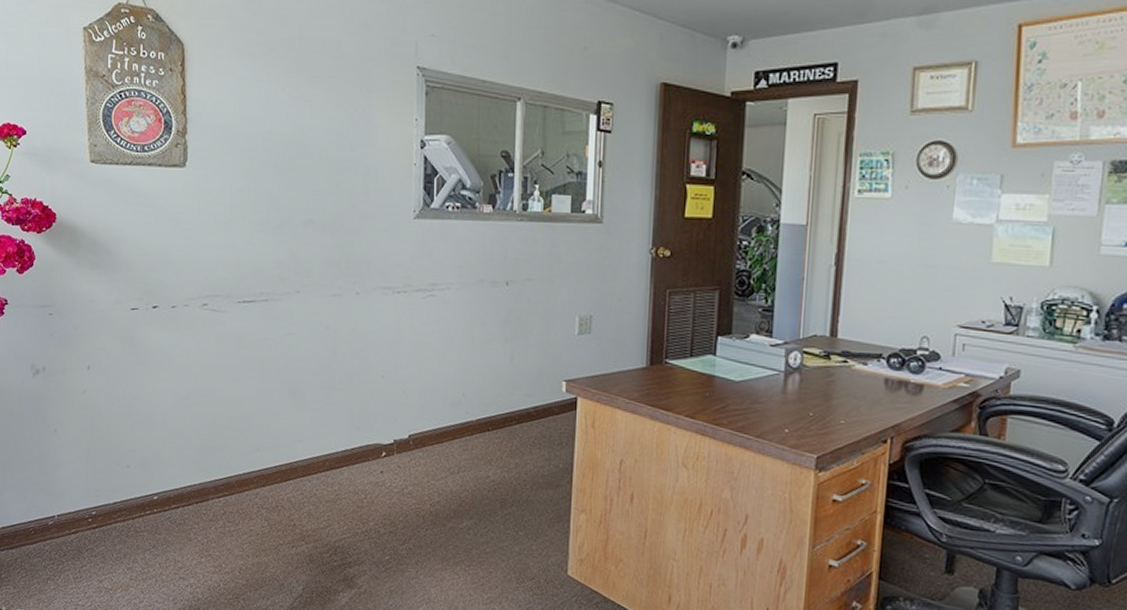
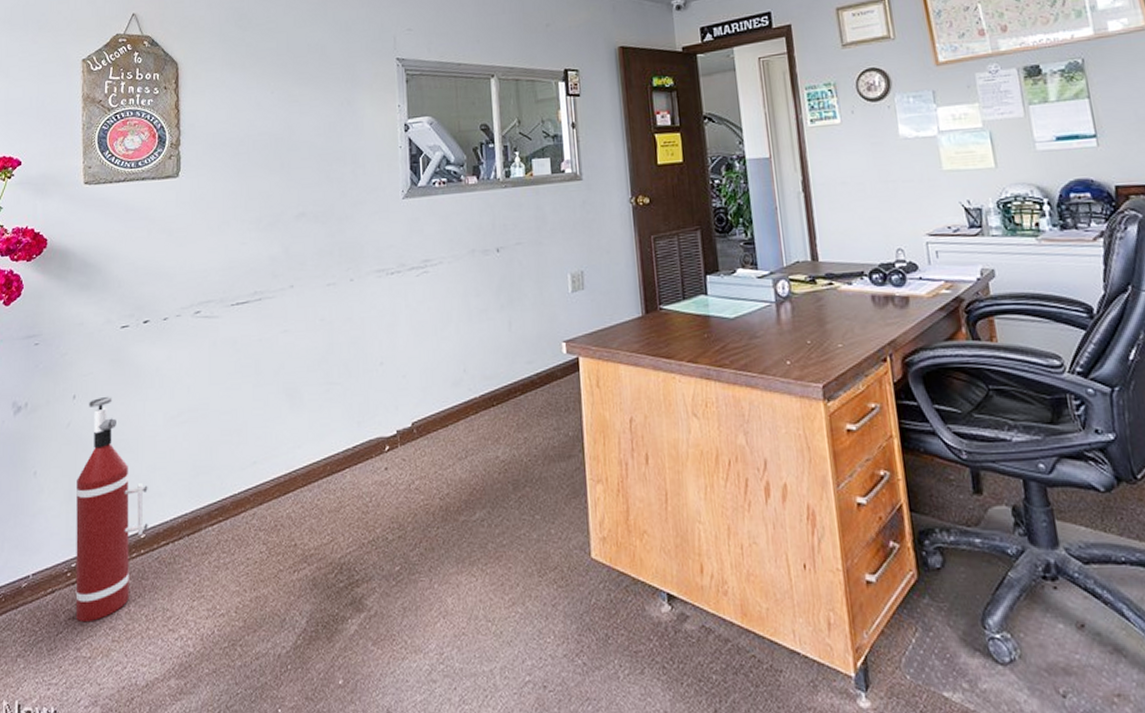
fire extinguisher: none [94,371,160,561] -> present [75,396,148,623]

